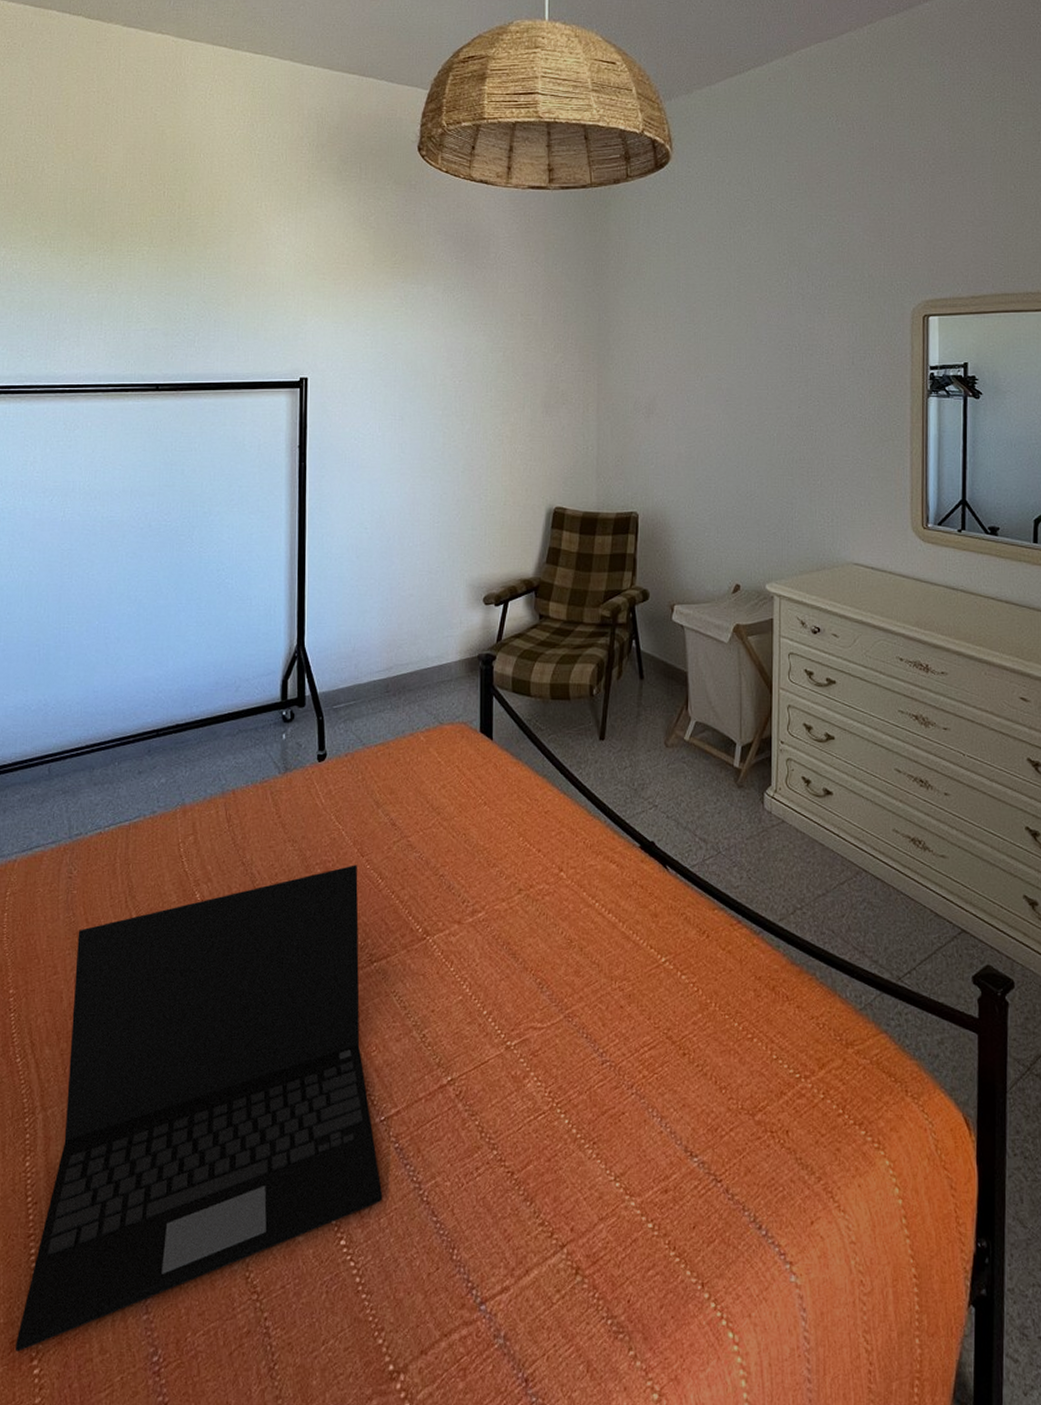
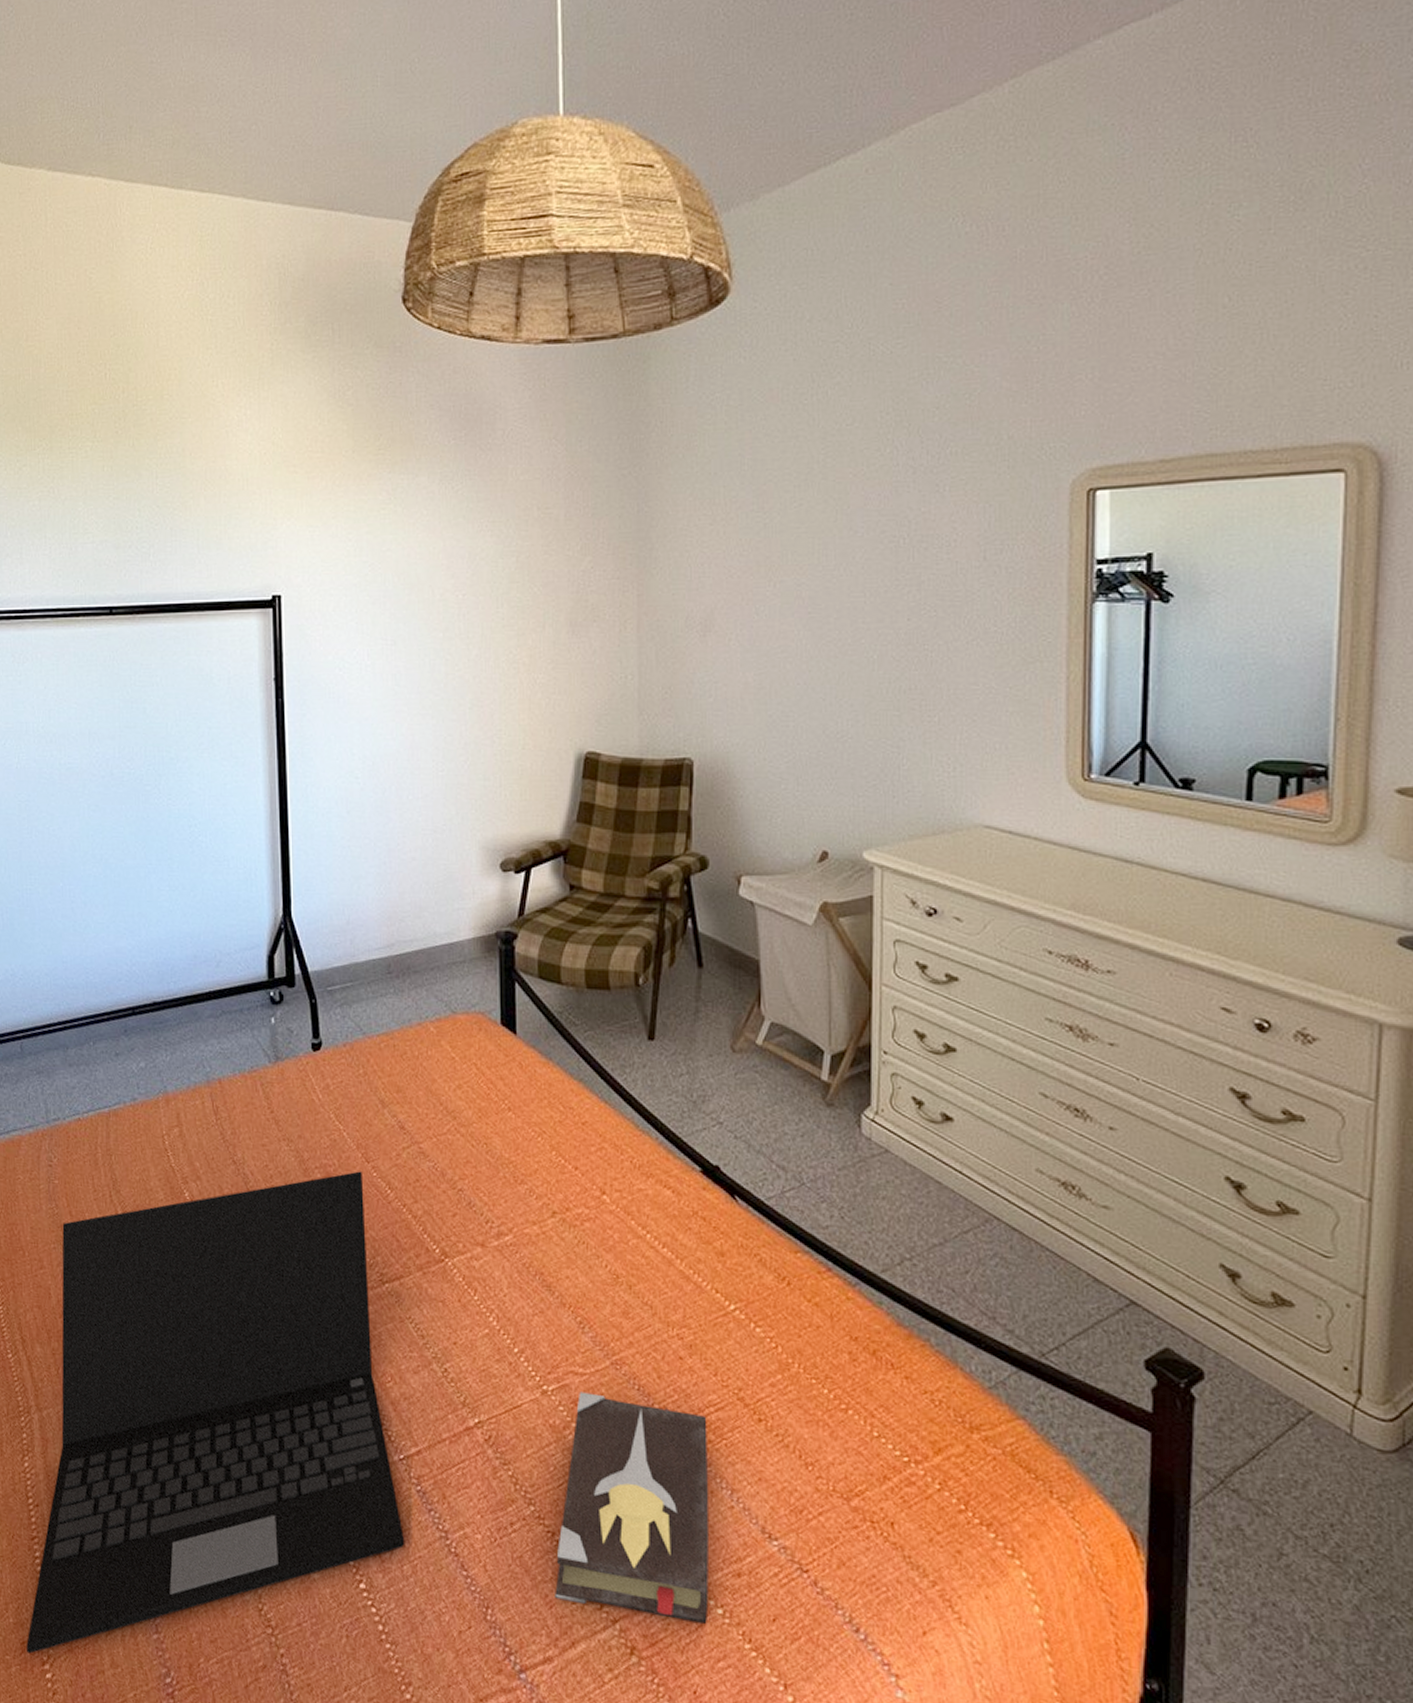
hardback book: none [512,1044,642,1238] -> present [555,1391,709,1624]

